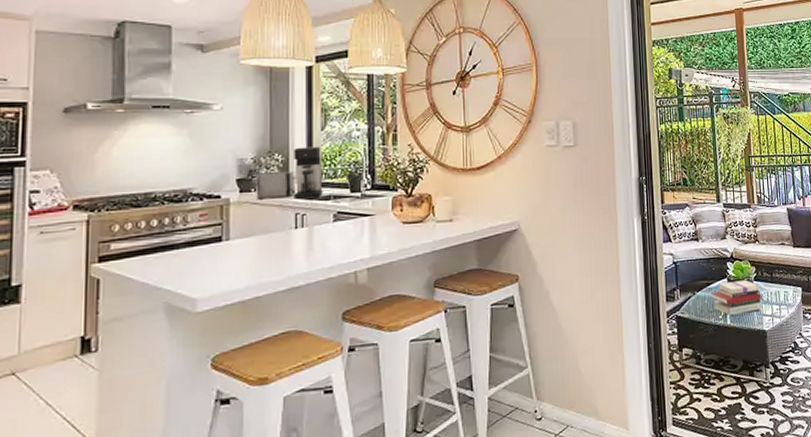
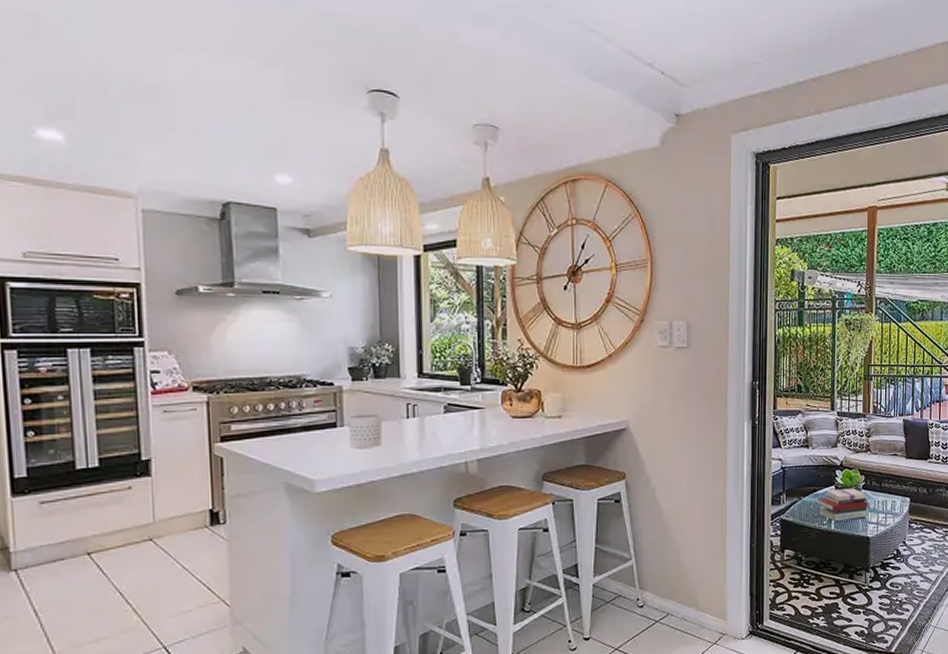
mug: none [233,224,269,263] -> present [347,413,382,448]
toaster: present [256,170,297,200] -> none [367,361,408,388]
coffee maker: present [294,146,323,199] -> none [404,338,433,389]

